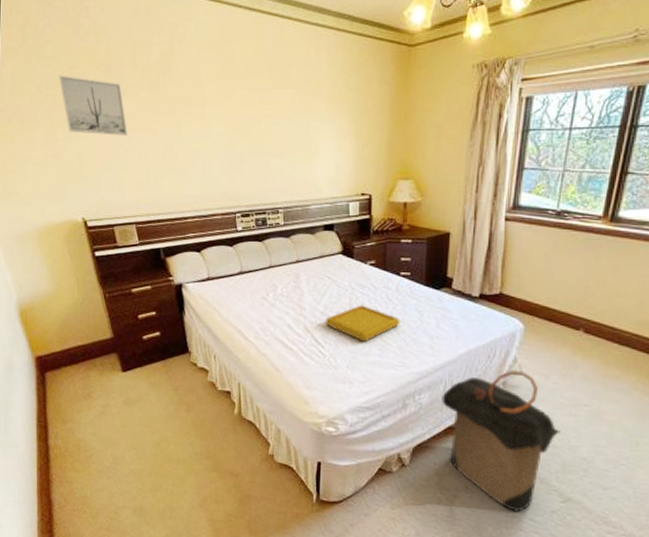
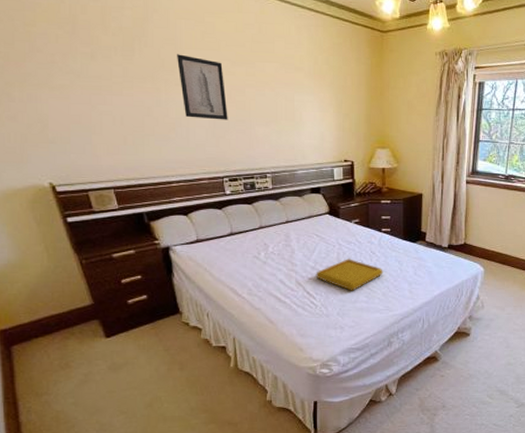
wall art: present [59,75,127,136] -> none [12,31,99,99]
wall art: none [197,86,243,153] -> present [177,54,228,120]
laundry hamper: present [442,369,560,512] -> none [421,305,514,420]

